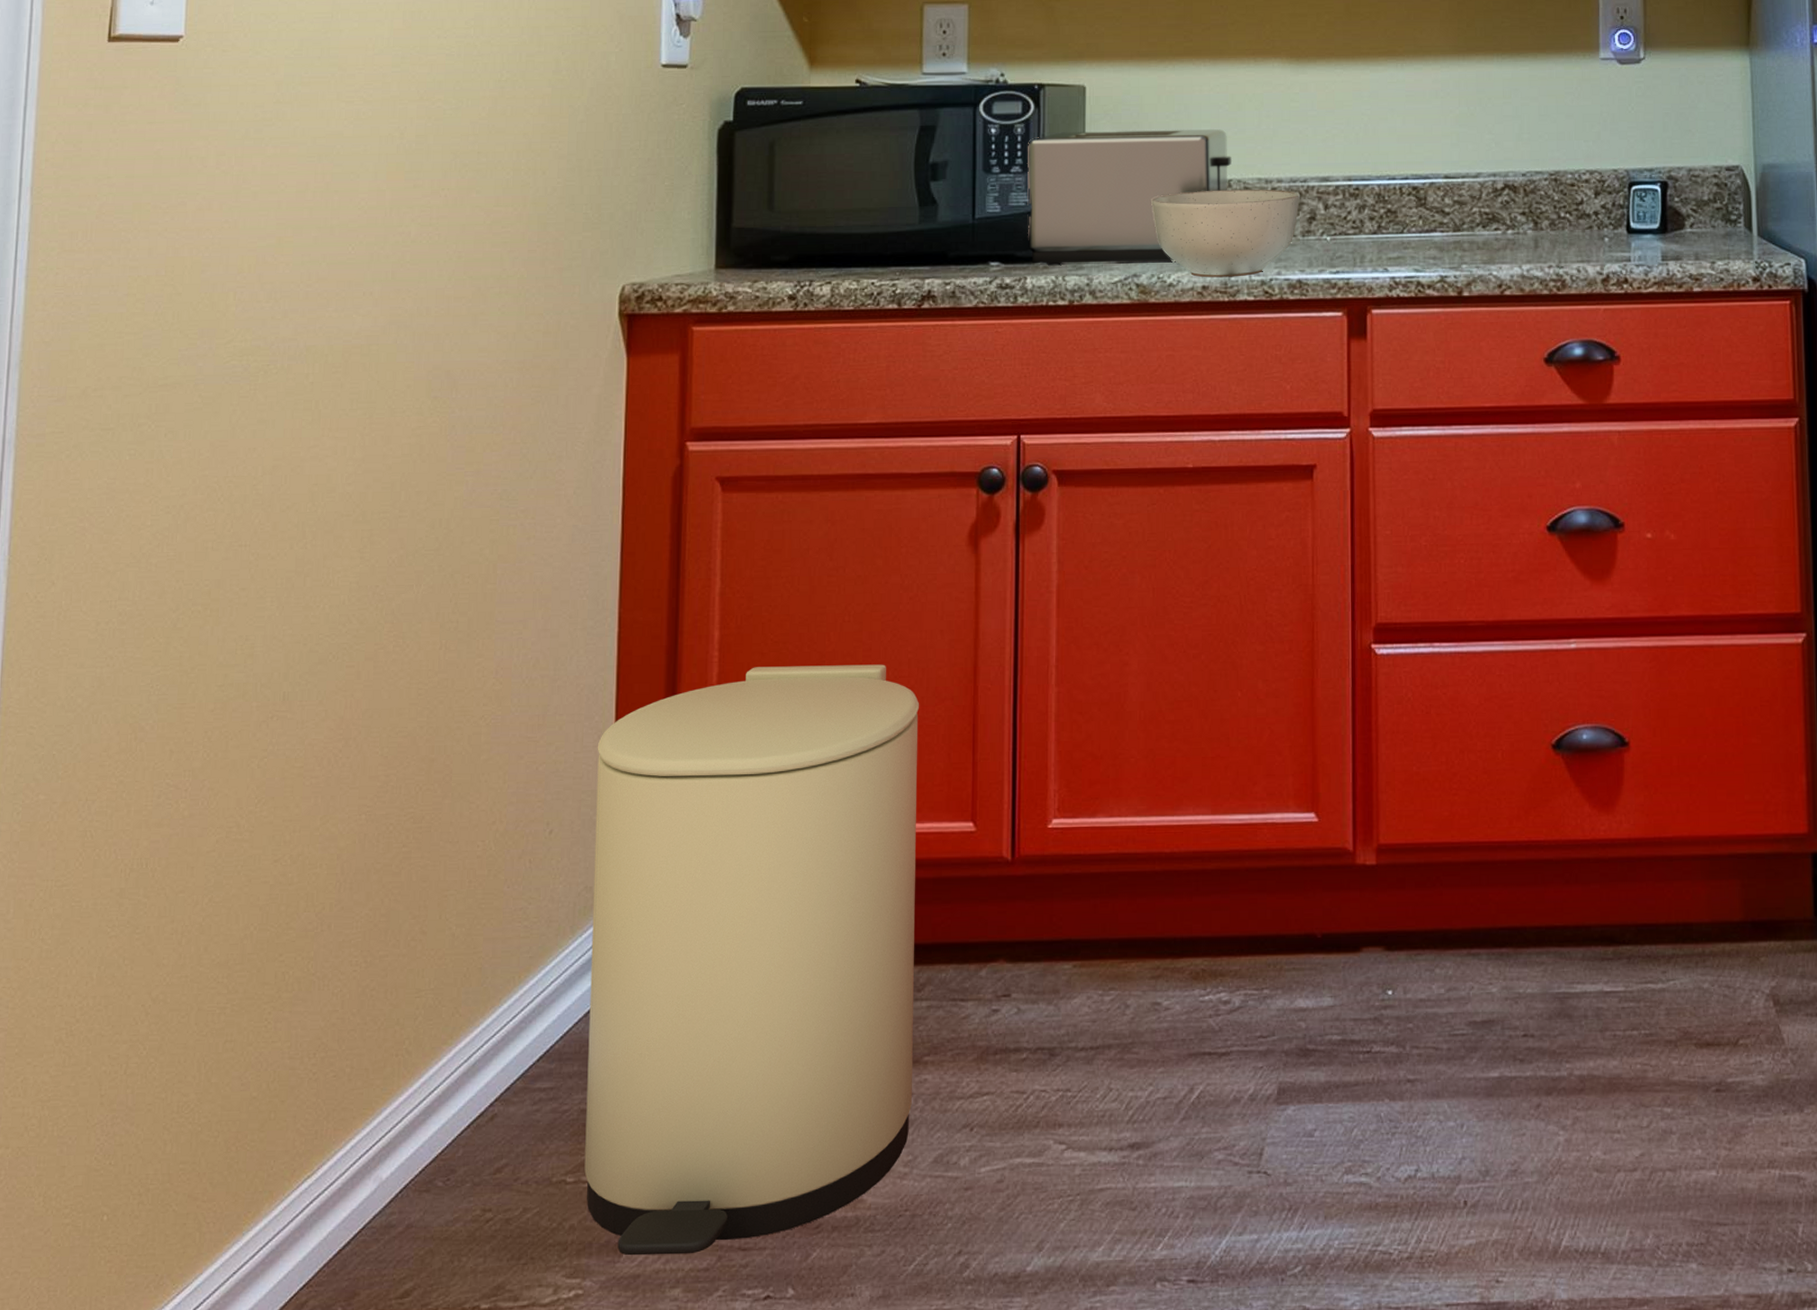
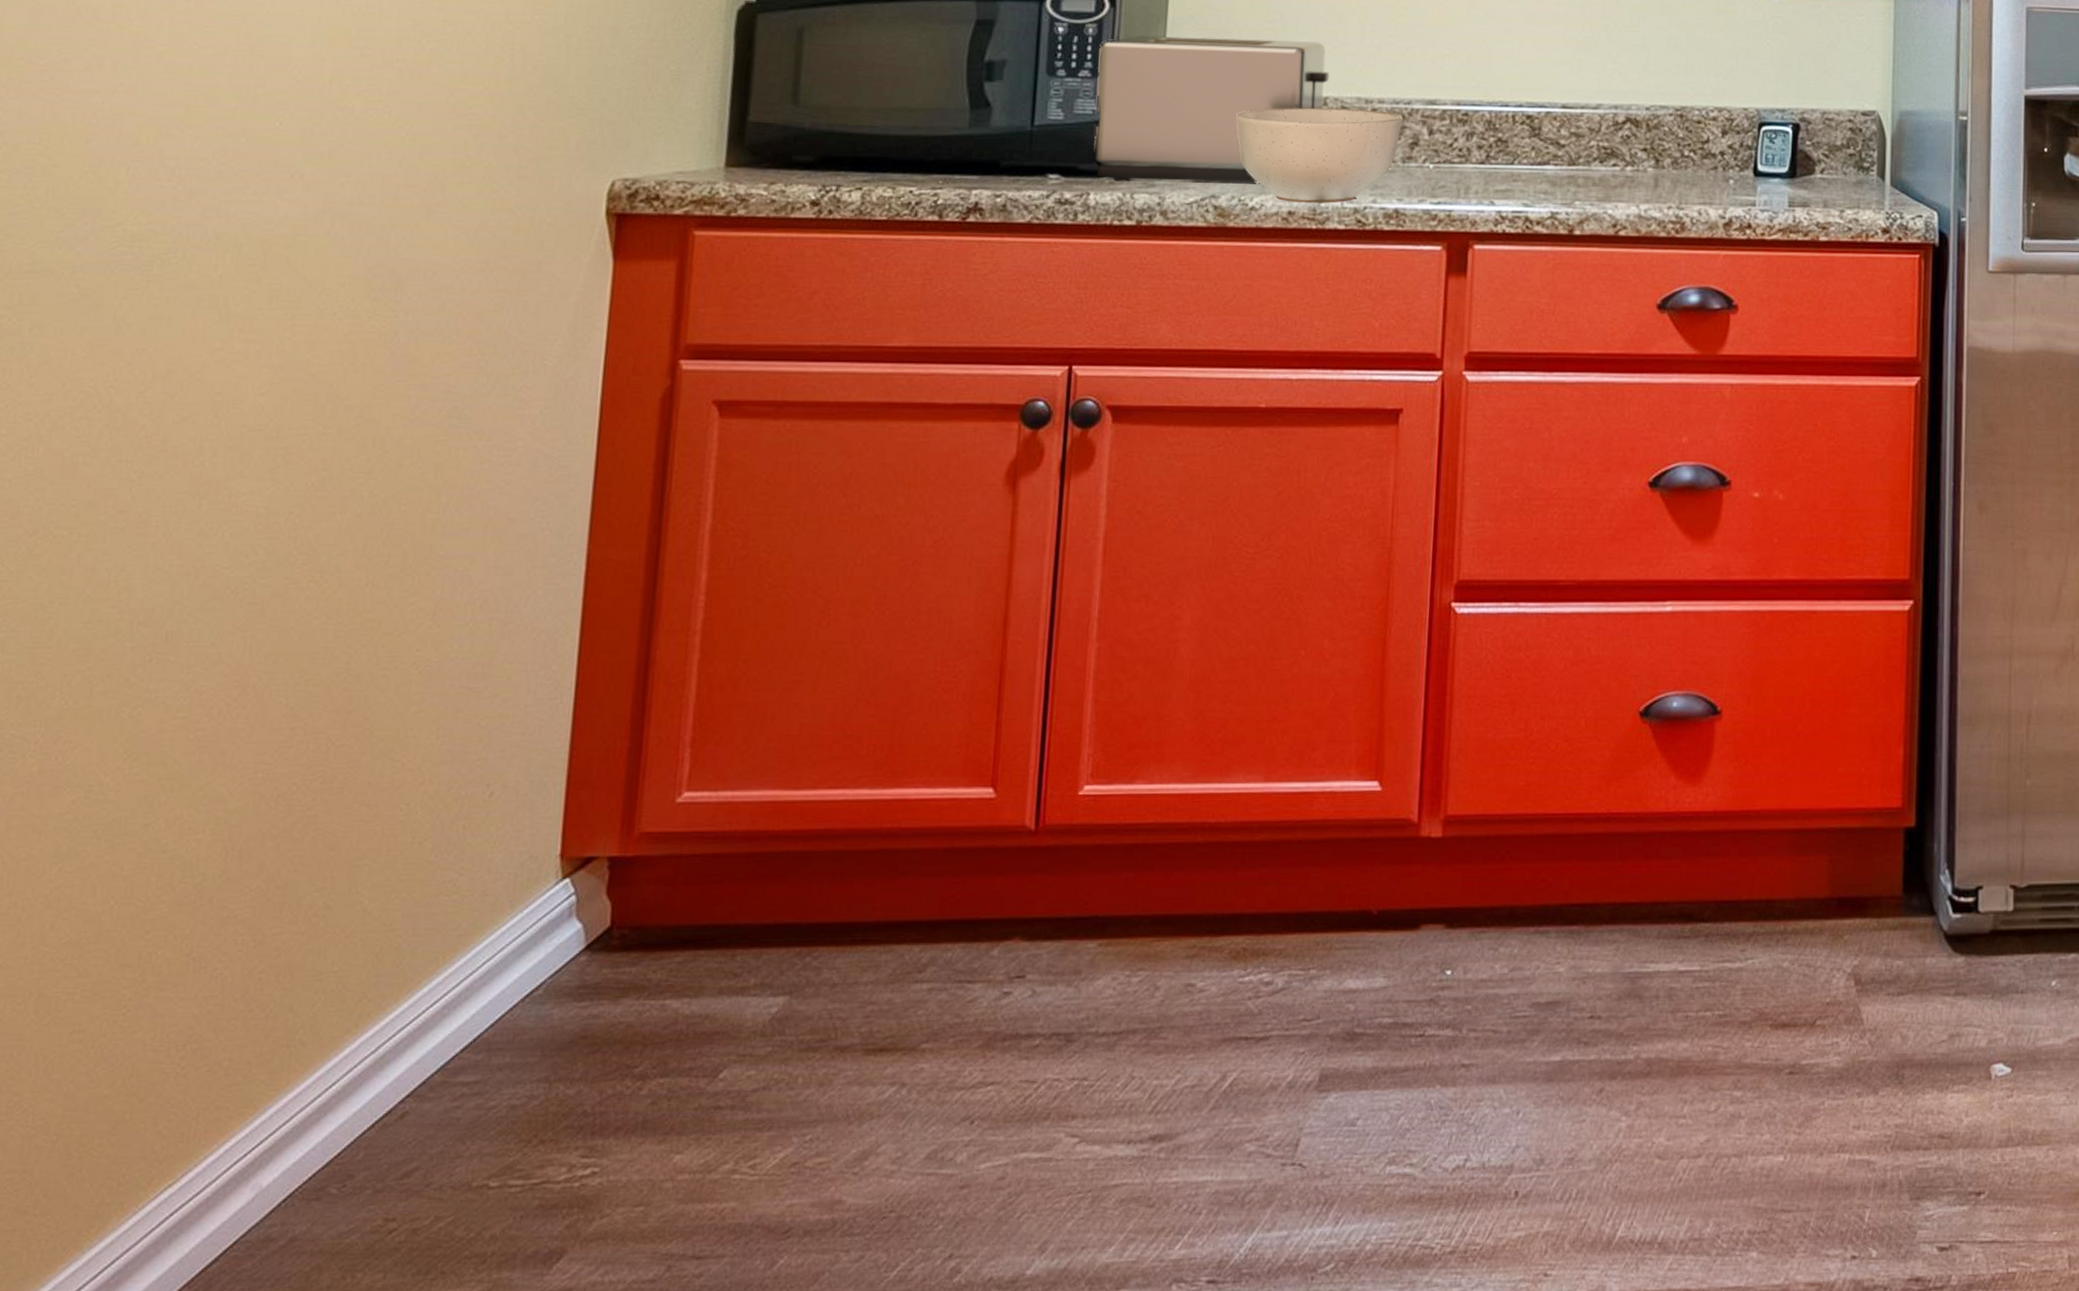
pedal bin: present [584,664,919,1256] -> none [511,613,938,1268]

